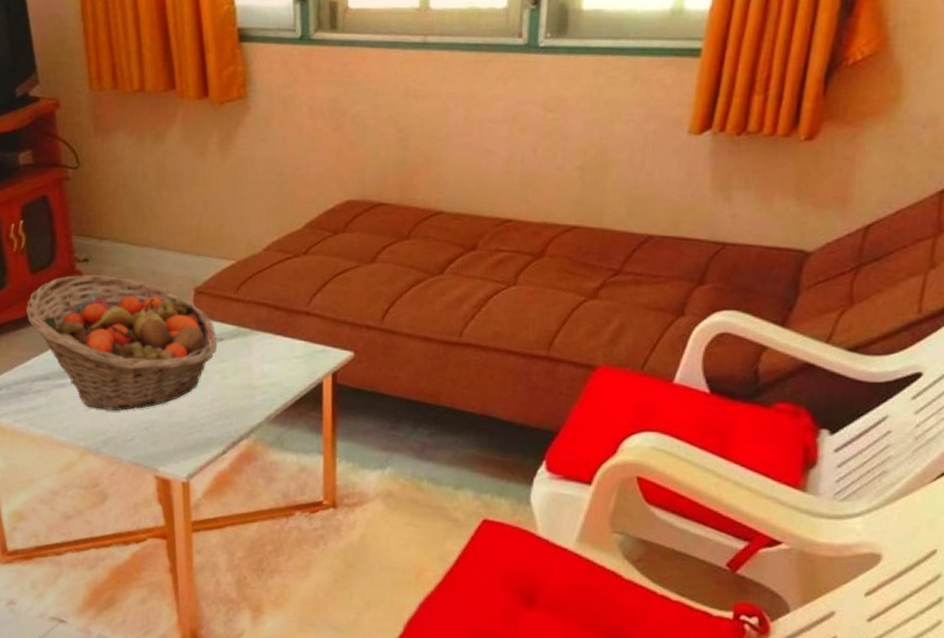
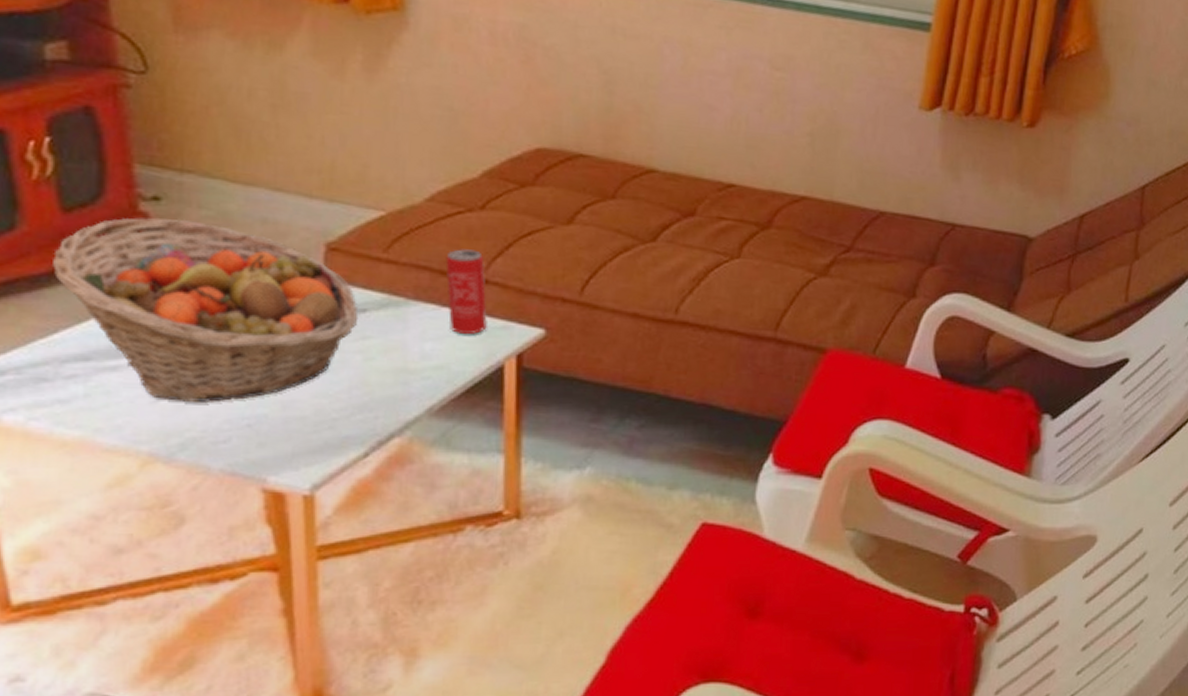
beverage can: none [278,288,310,358] -> present [445,249,488,335]

